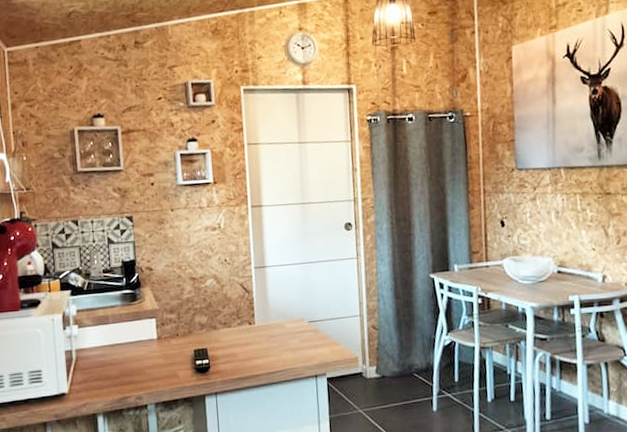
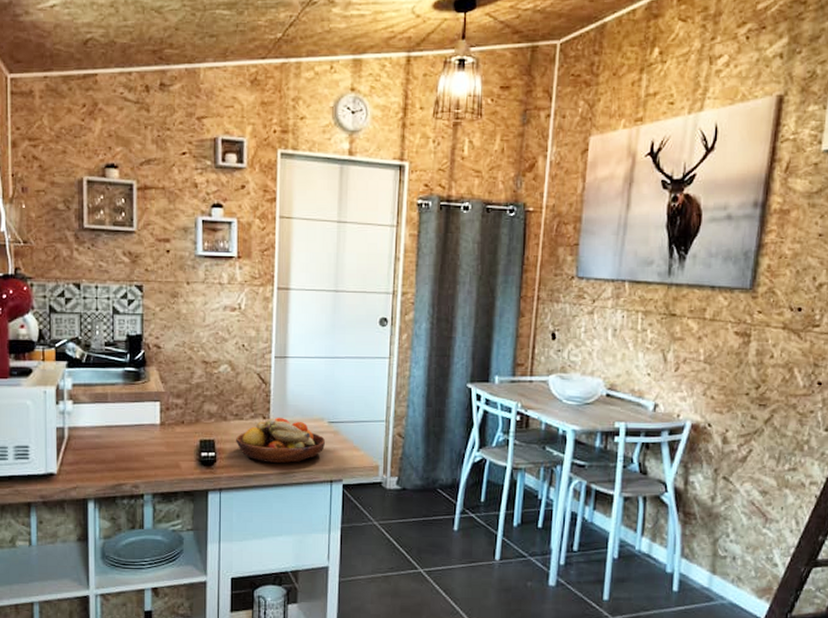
fruit bowl: none [226,322,307,365] -> present [236,418,325,463]

